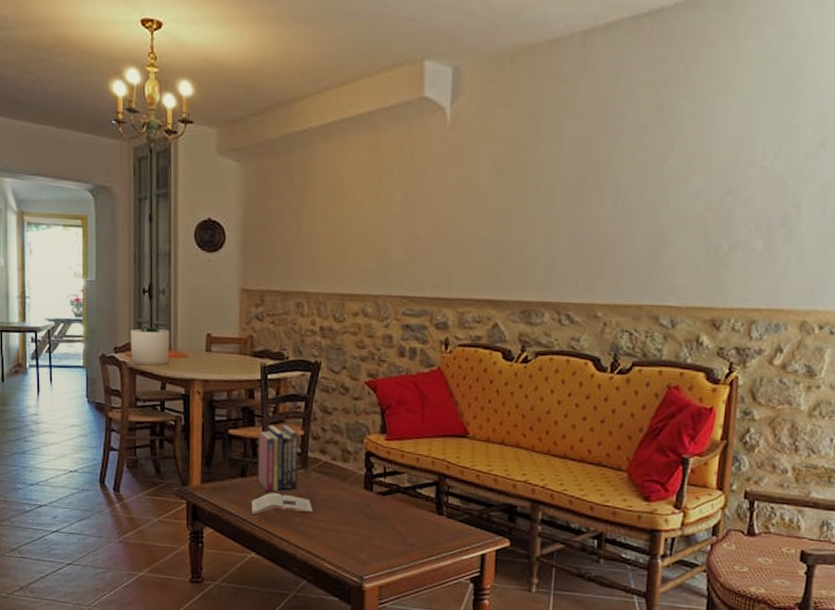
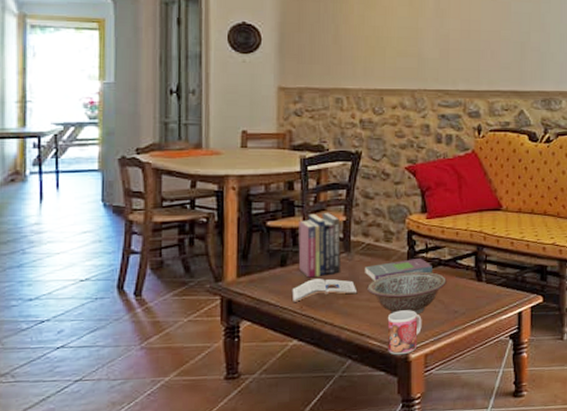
planter: present [130,326,170,366] -> none [155,126,201,165]
books: none [321,481,391,502] -> present [365,257,433,281]
decorative bowl: none [323,495,405,543] -> present [367,271,446,315]
mug: none [341,536,378,583] -> present [387,310,422,356]

